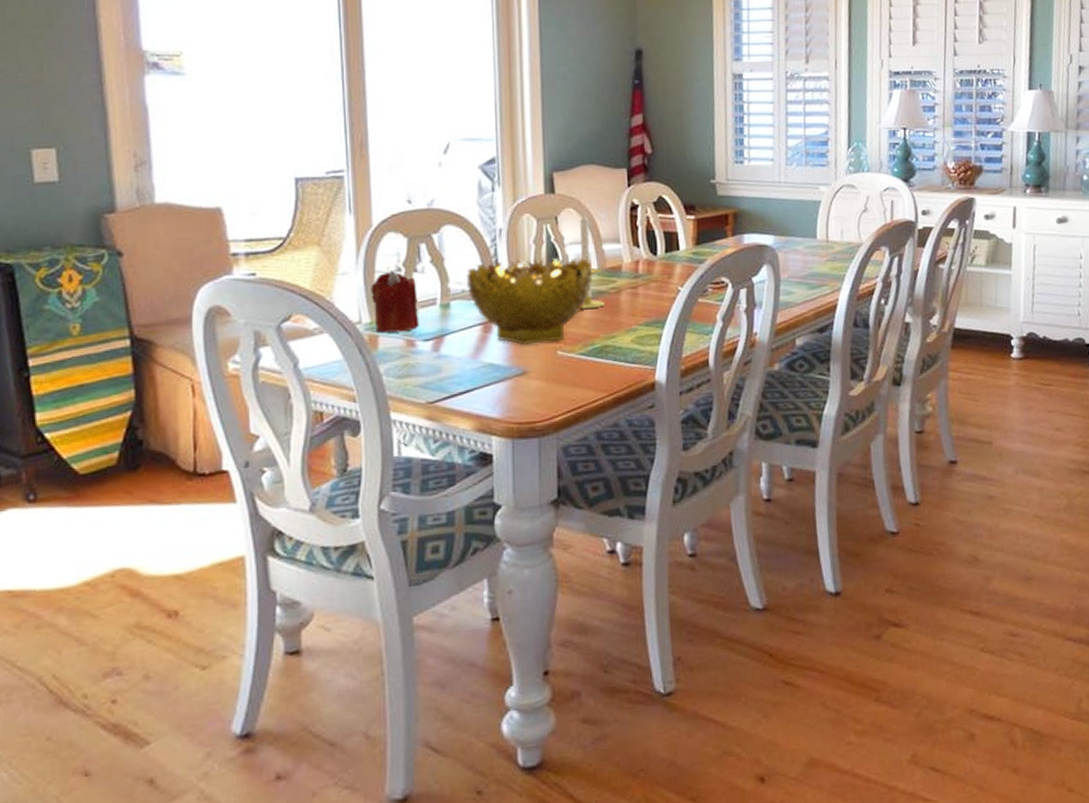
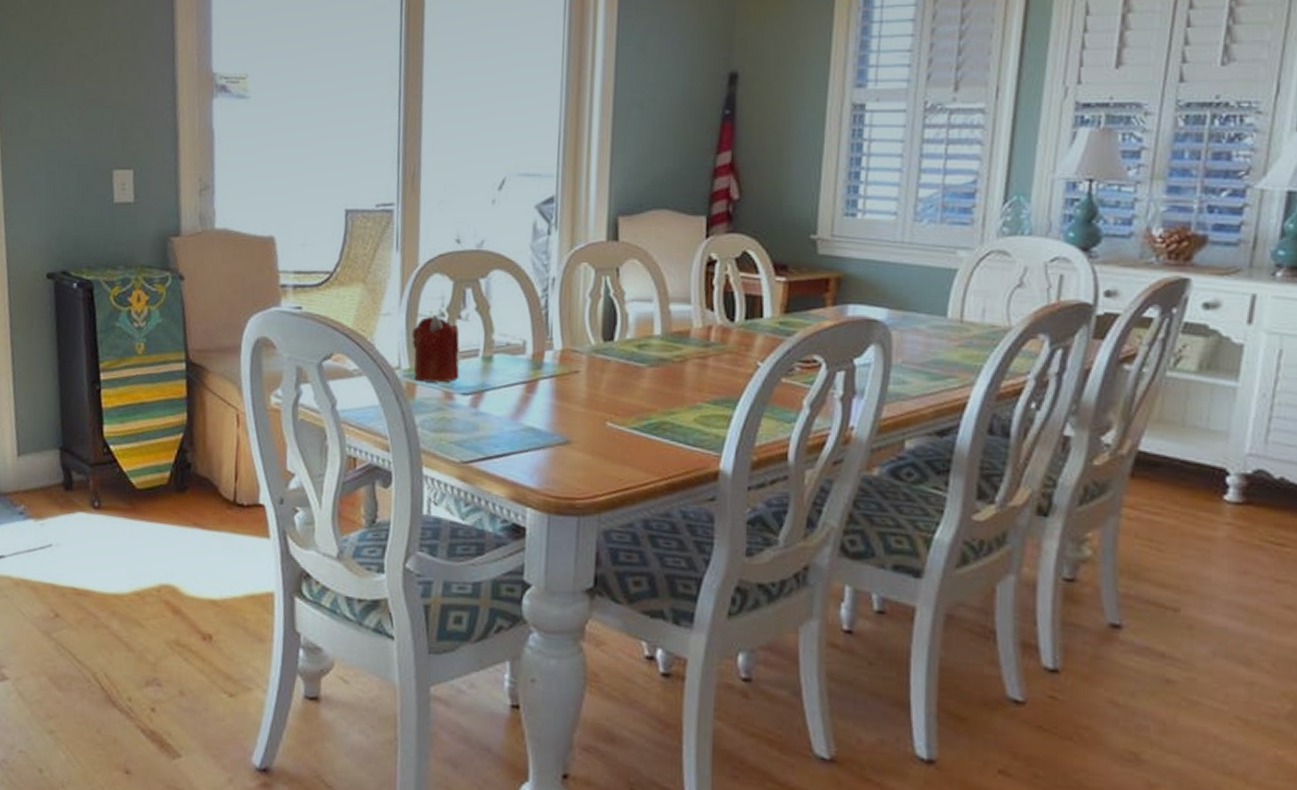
decorative bowl: present [466,256,593,345] -> none [512,312,656,411]
candle: present [580,210,605,309] -> none [638,263,667,377]

